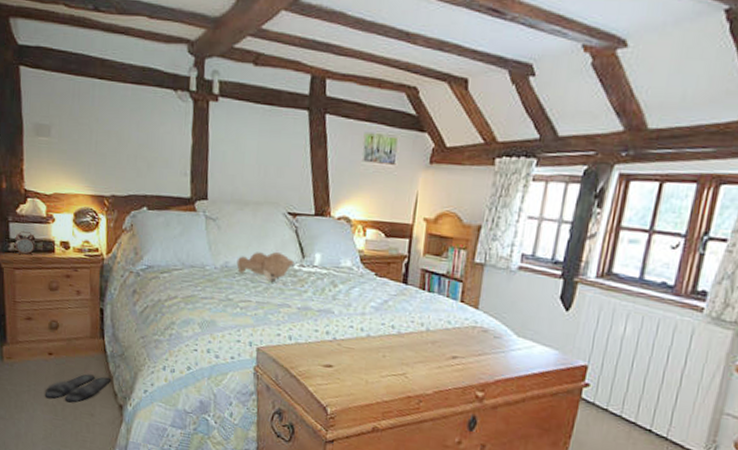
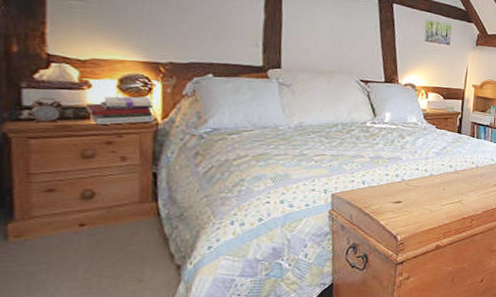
slippers: present [44,373,111,403] -> none [72,238,166,273]
books: none [51,230,101,259] -> present [86,96,155,125]
teddy bear: present [236,252,294,283] -> none [311,113,367,138]

